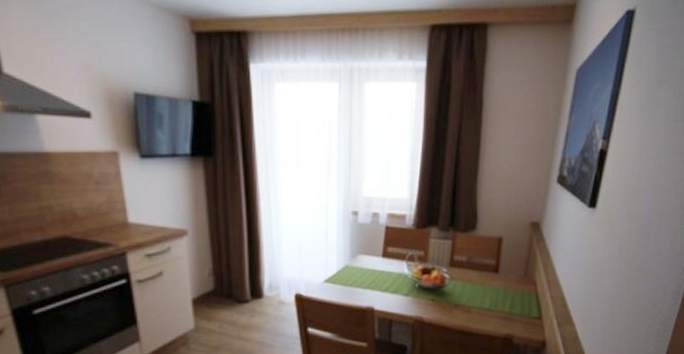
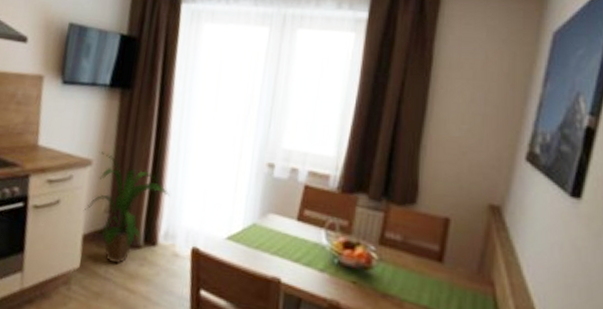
house plant: none [187,221,267,320] -> present [83,152,170,265]

